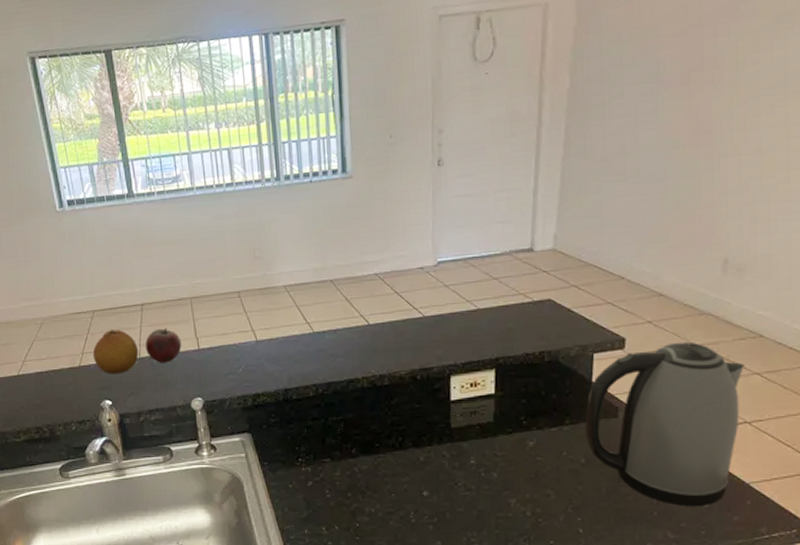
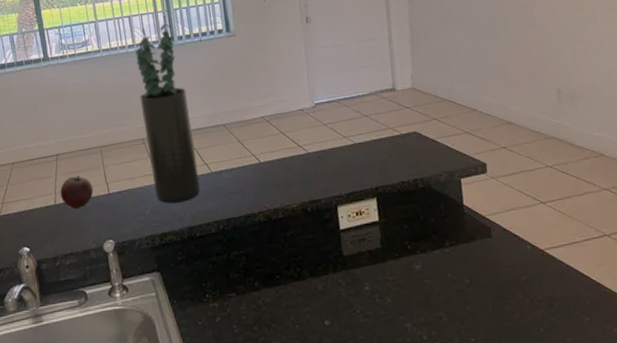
fruit: present [92,329,139,375] -> none [12,179,55,222]
vase: none [234,149,300,363] -> present [135,15,201,203]
kettle: present [585,341,745,506] -> none [462,163,602,321]

